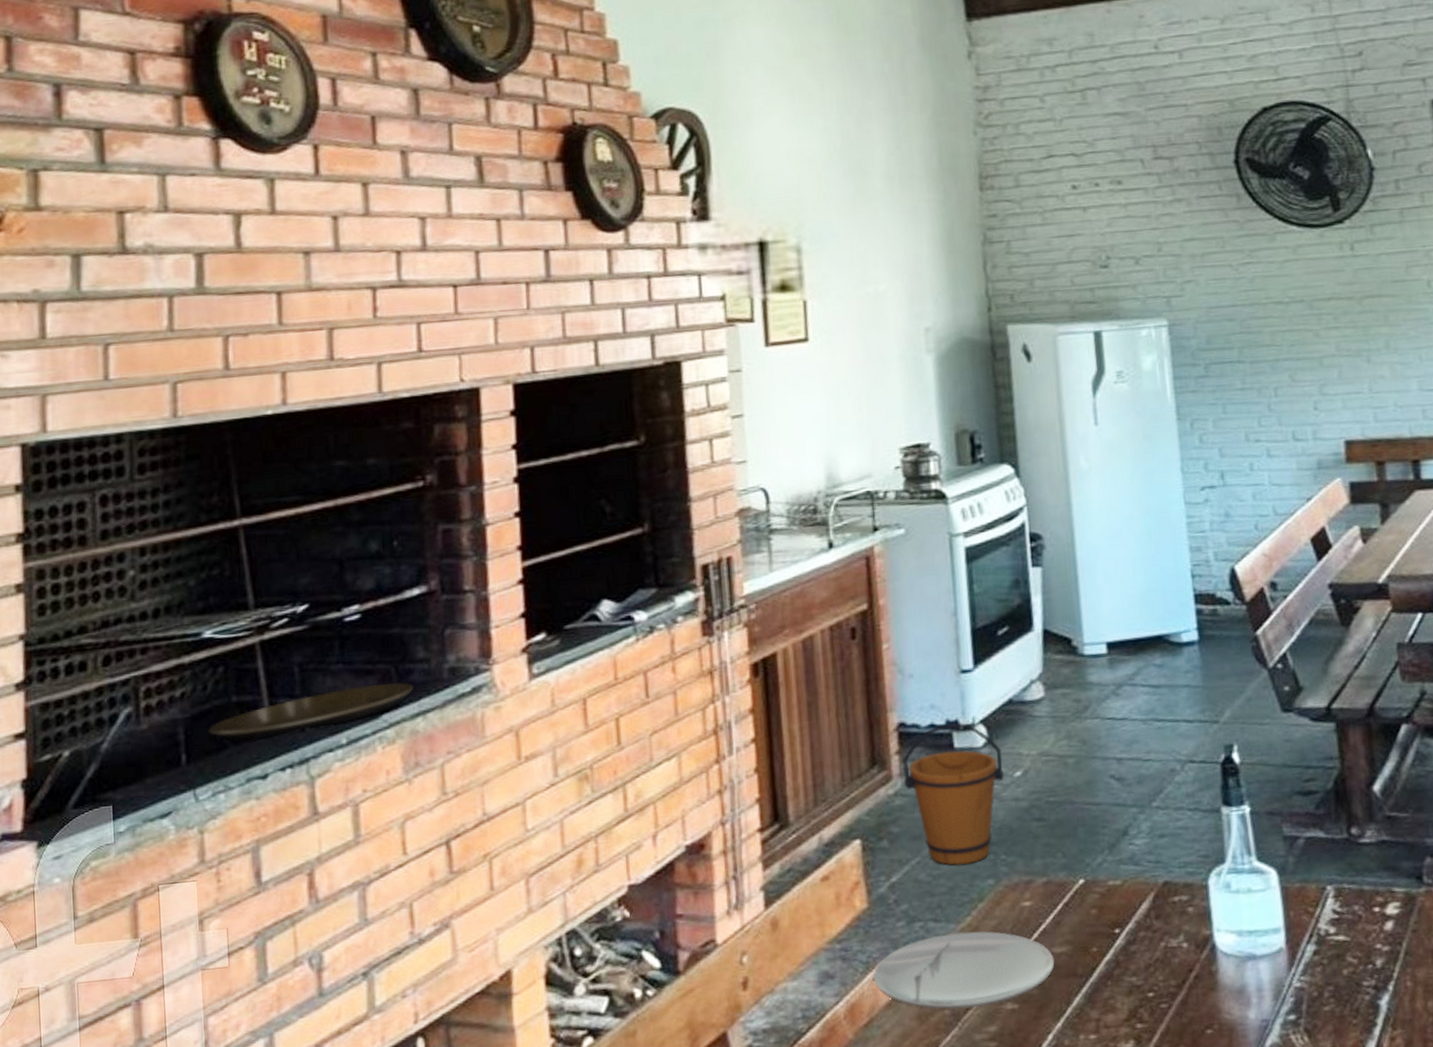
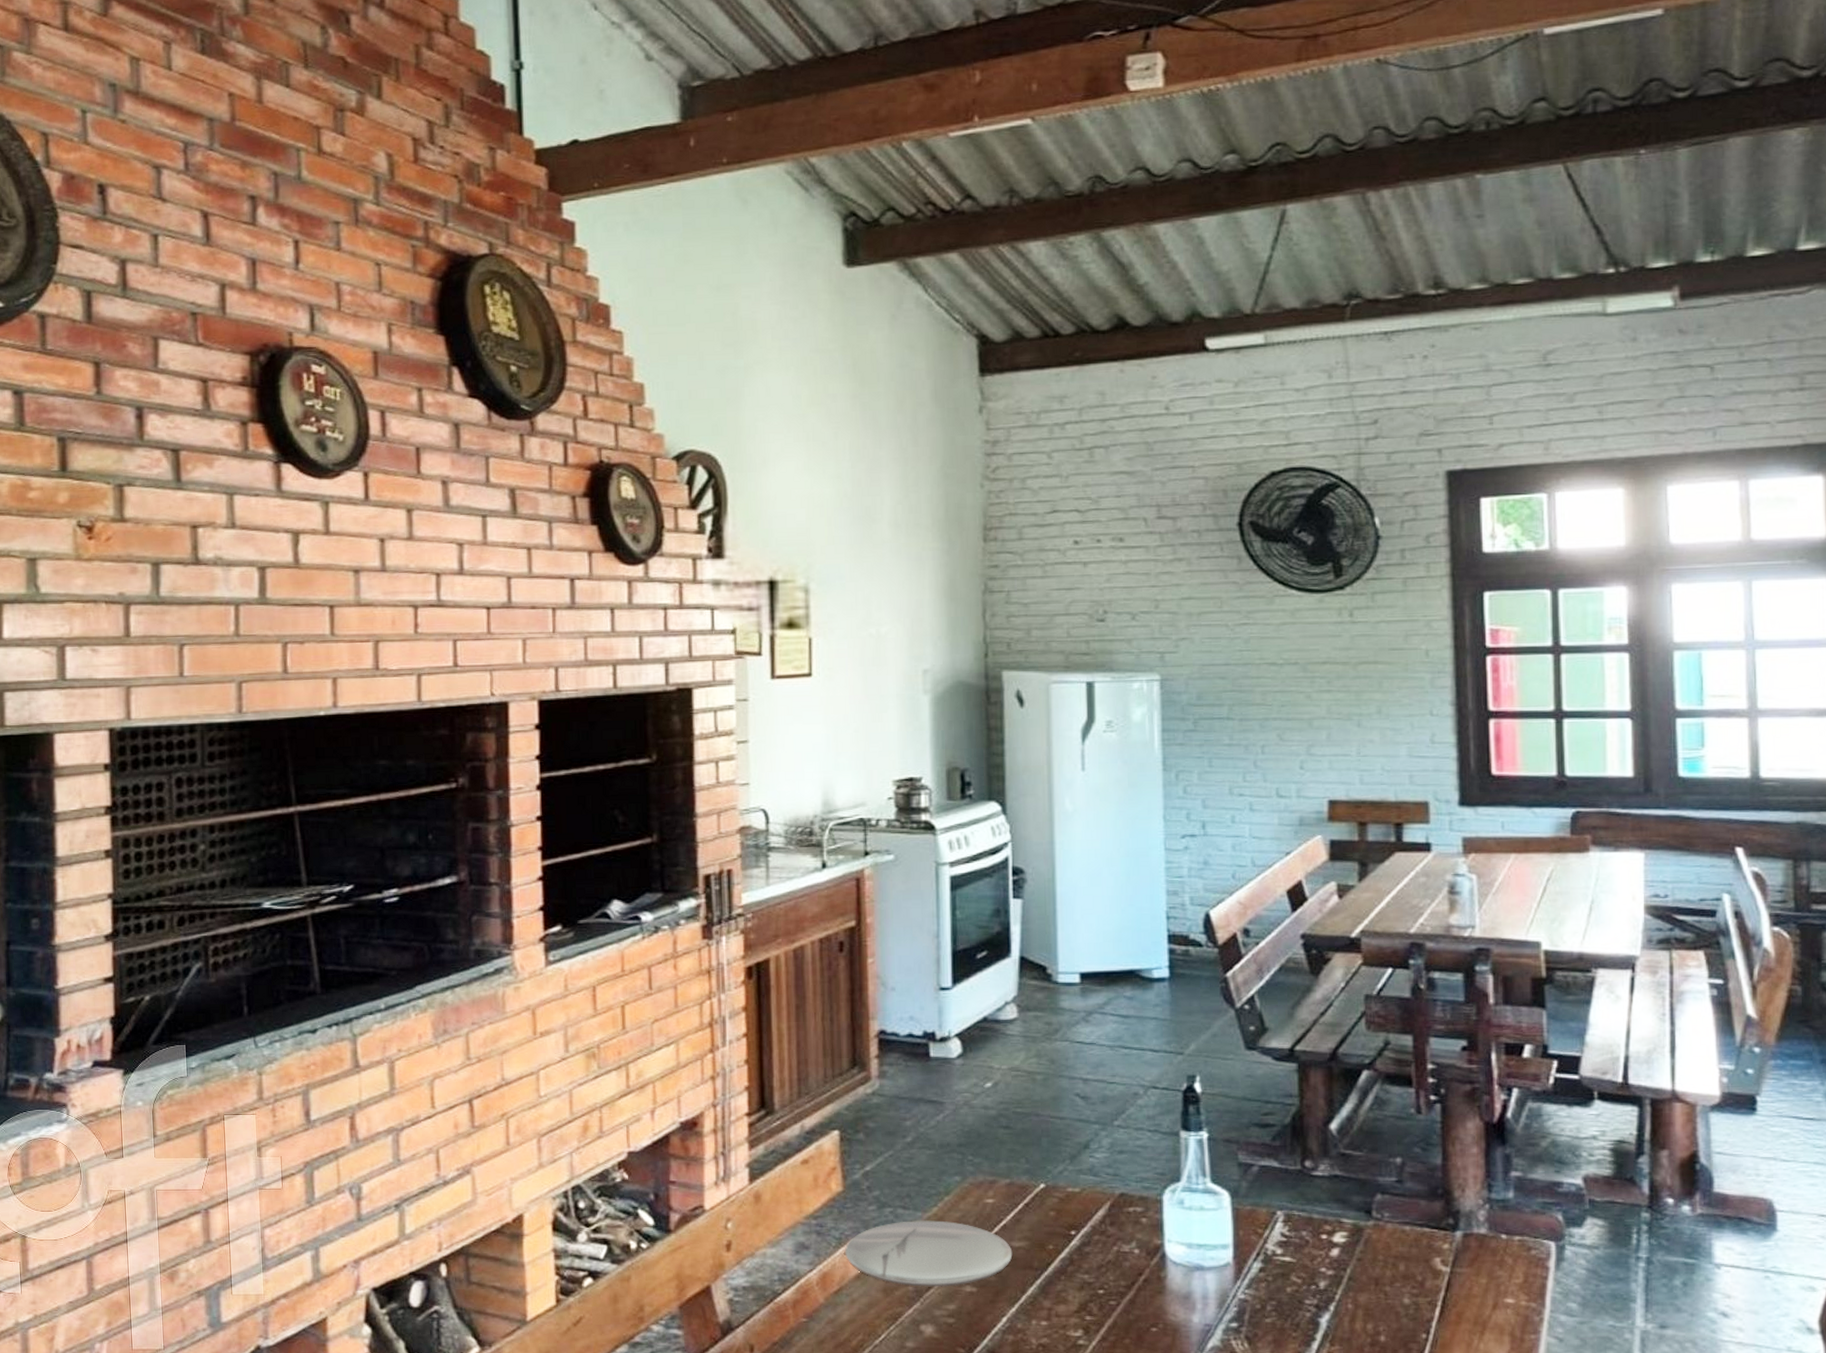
platter: present [208,682,414,742] -> none [266,958,444,1000]
bucket: present [901,723,1004,866] -> none [880,1035,975,1162]

